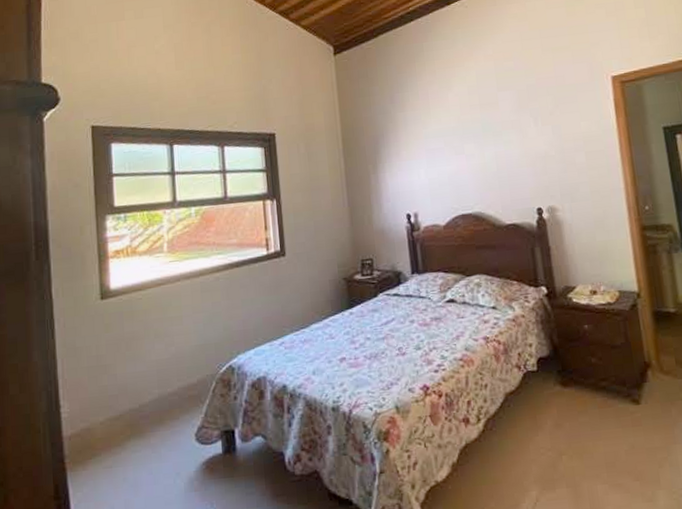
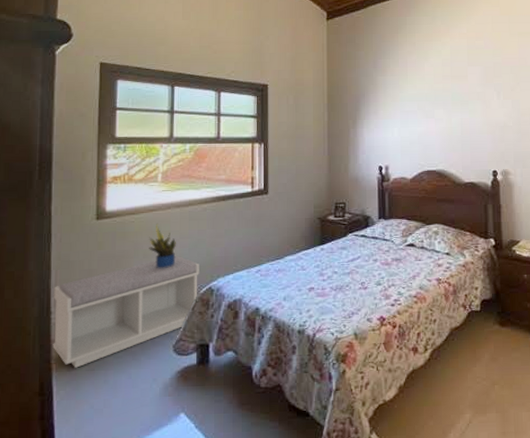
bench: none [62,333,217,466] -> present [53,256,199,368]
potted plant: none [159,298,190,349] -> present [149,223,176,268]

